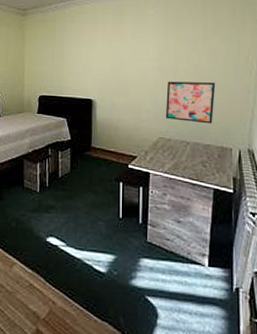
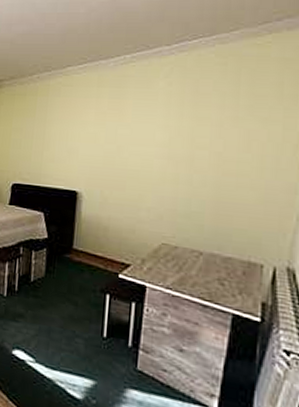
wall art: present [165,81,216,124] -> none [172,173,247,231]

